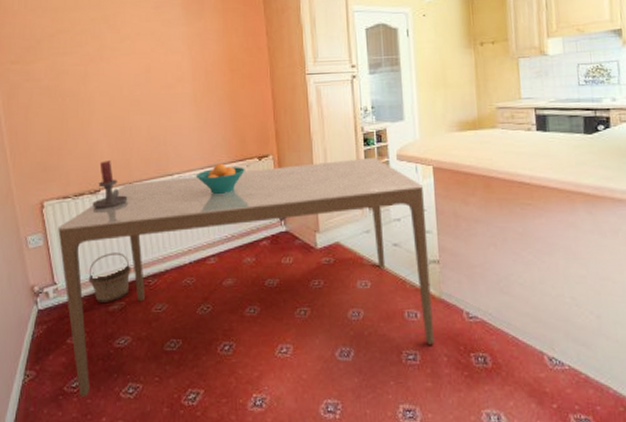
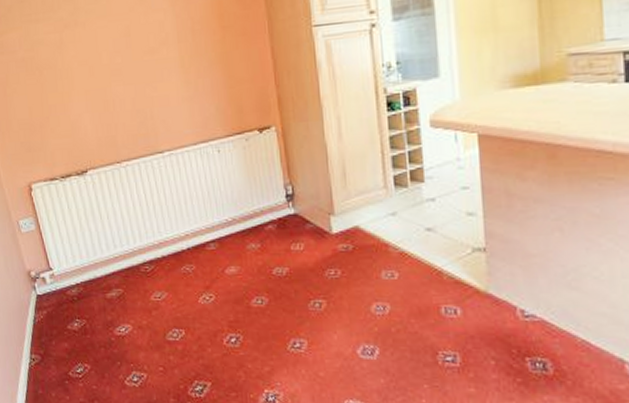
dining table: present [58,158,434,397] -> none [48,125,479,383]
basket: present [88,252,131,303] -> none [83,237,126,289]
candle holder: present [92,160,128,208] -> none [80,138,117,191]
fruit bowl: present [195,163,245,194] -> none [188,137,244,173]

